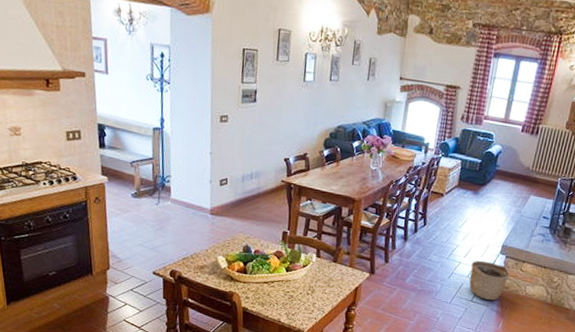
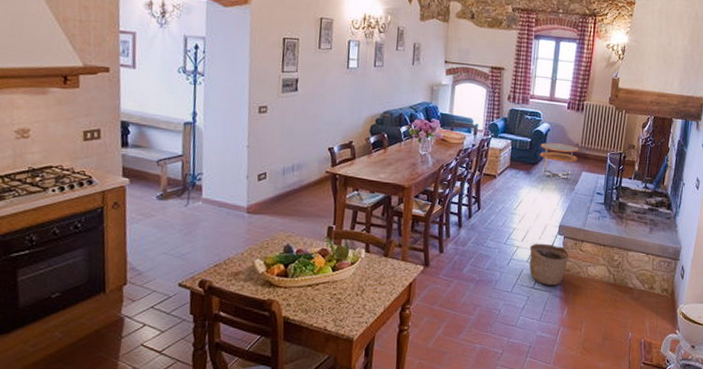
side table: none [489,164,530,203] -> present [540,143,579,180]

